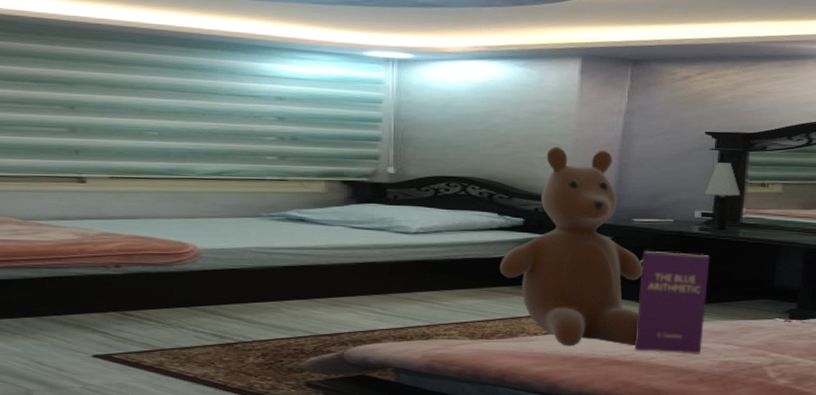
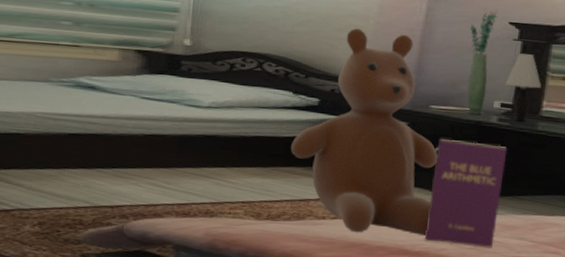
vase: none [667,120,694,226] -> present [467,10,498,116]

